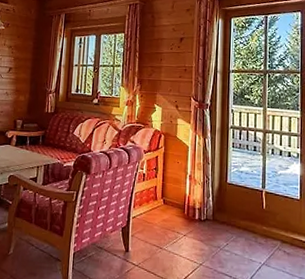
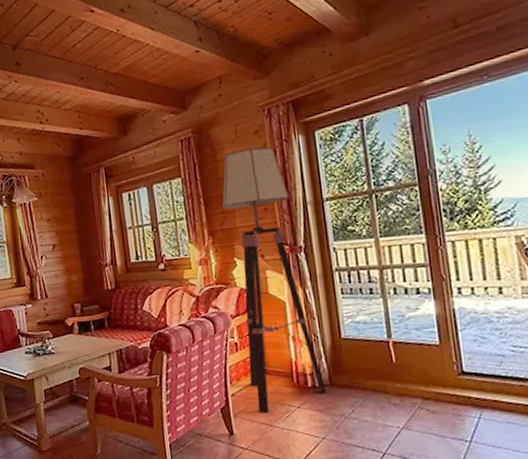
floor lamp: none [149,21,209,237] -> present [222,146,326,413]

